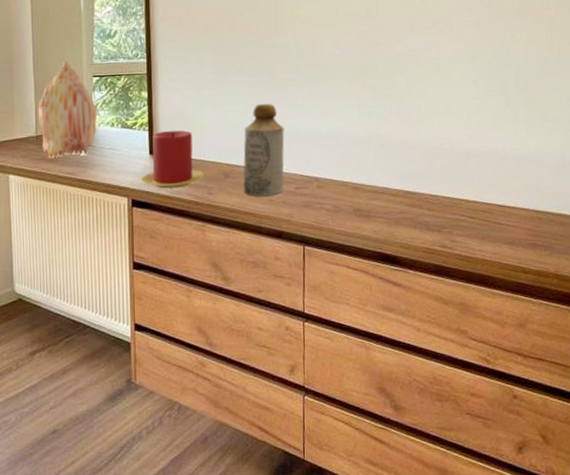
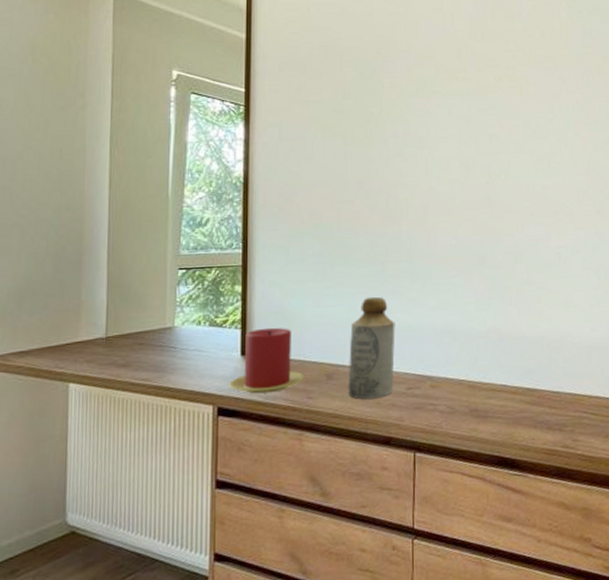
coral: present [37,60,97,158] -> none [109,251,181,363]

